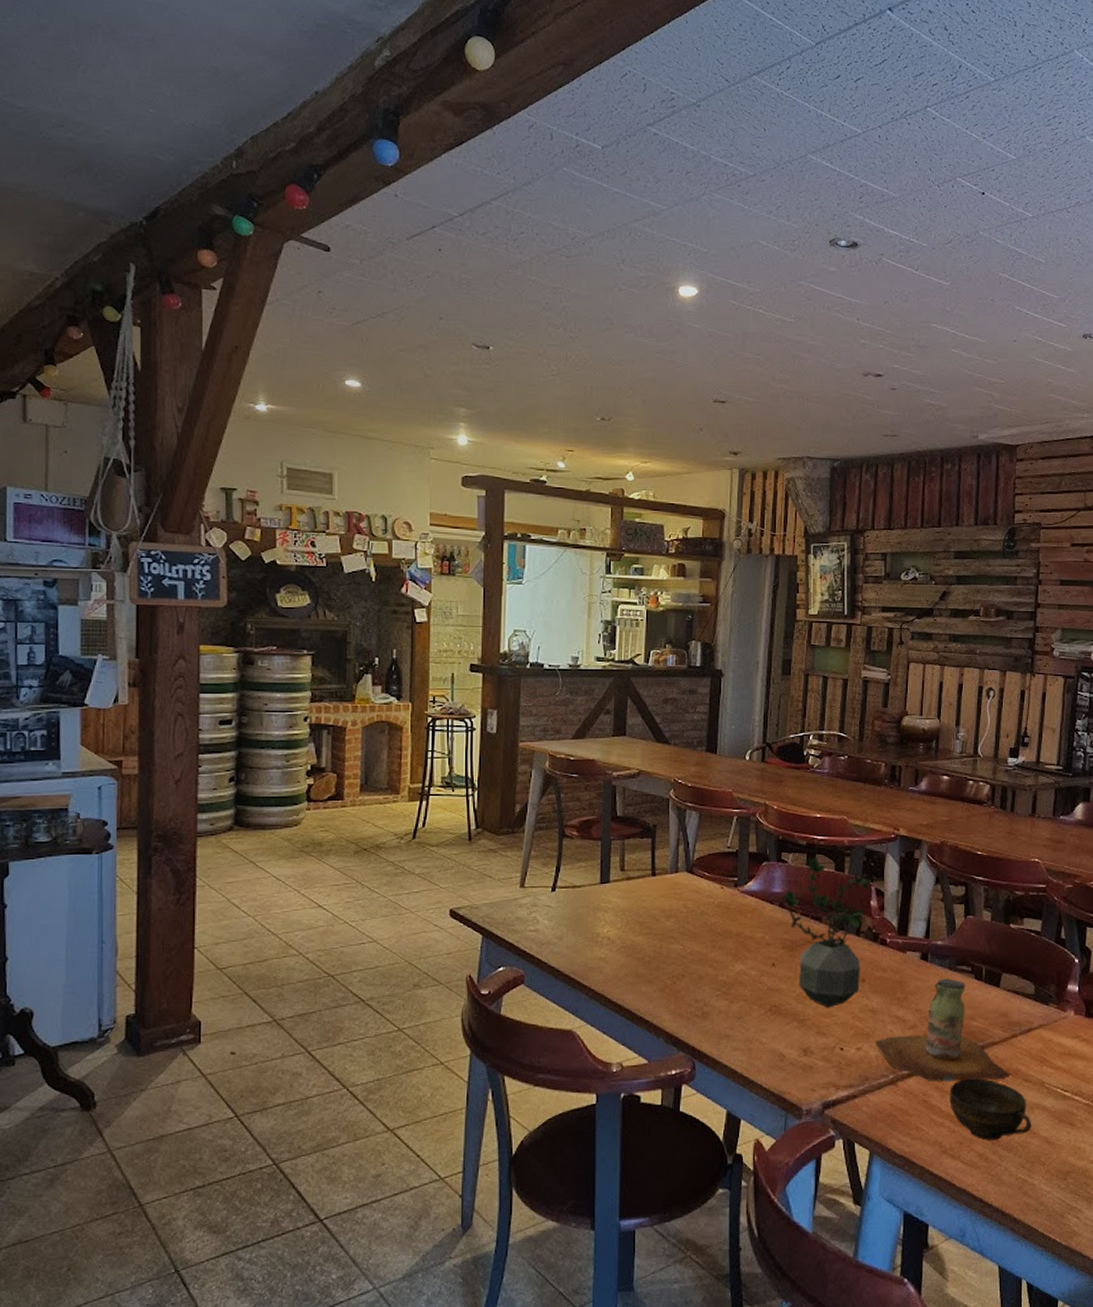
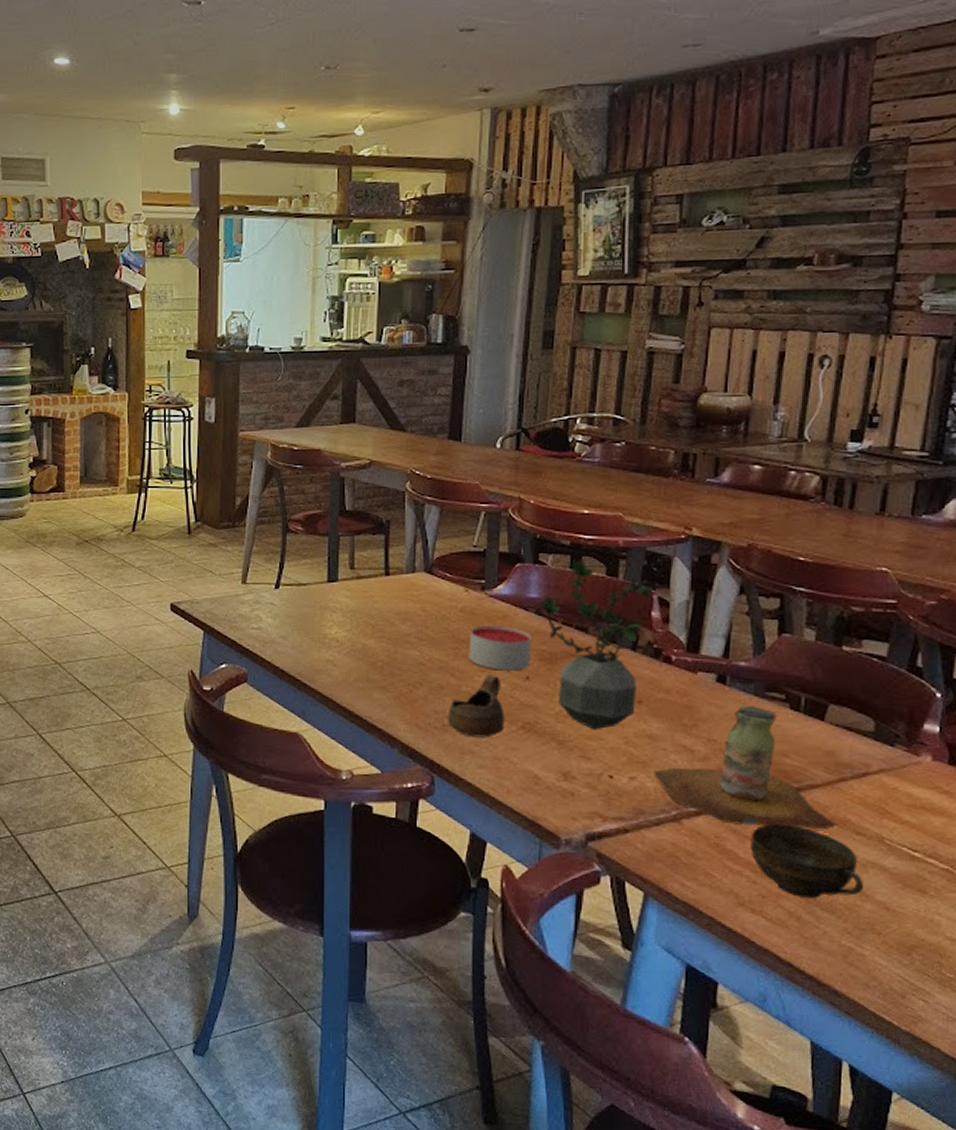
cup: none [707,963,755,1023] -> present [448,675,505,738]
candle: none [724,918,776,959] -> present [468,625,531,671]

